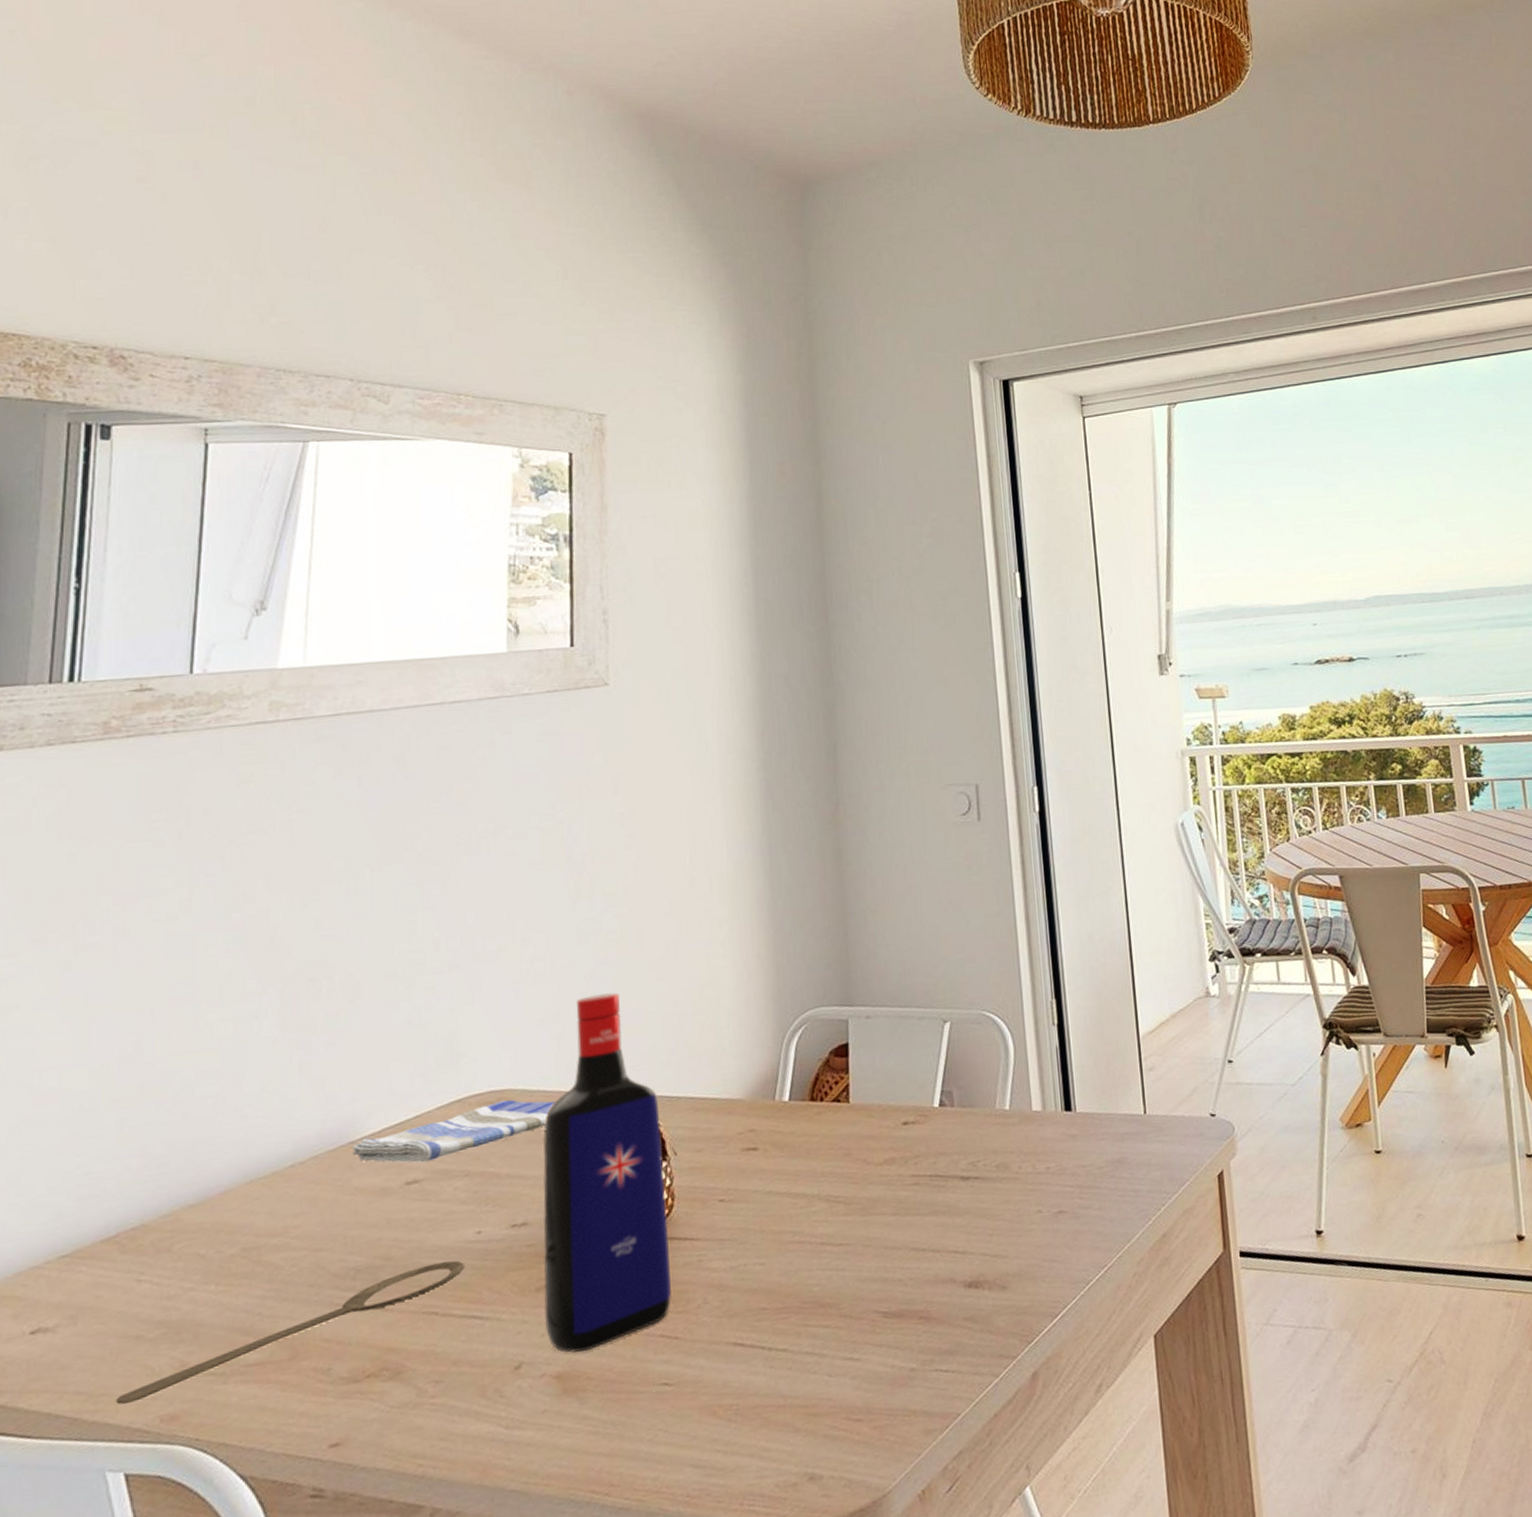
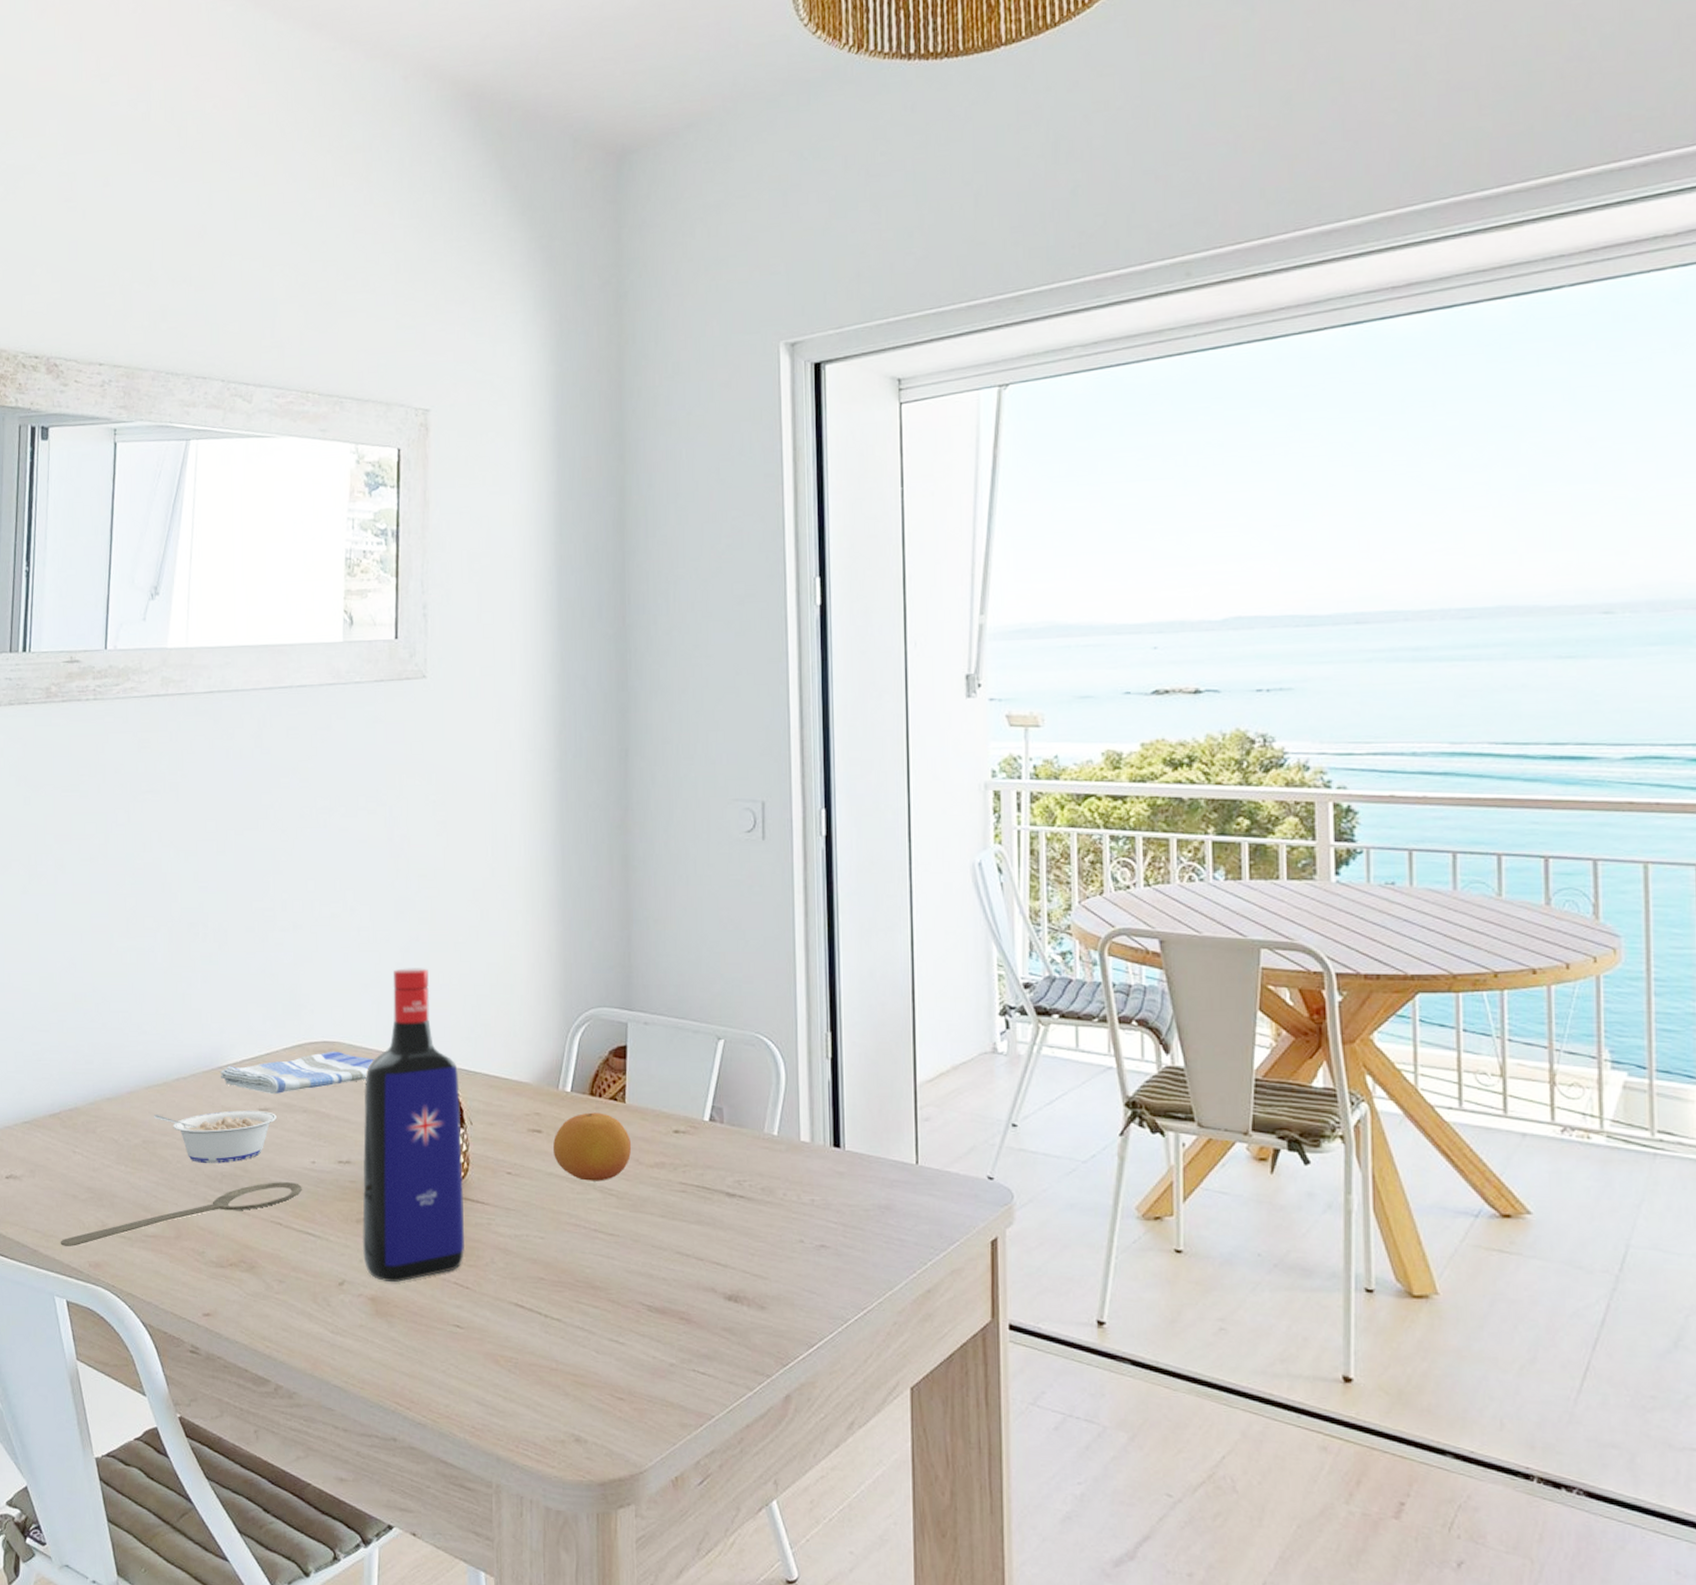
legume: none [257,1183,430,1262] -> present [153,1110,277,1164]
fruit: none [771,1117,859,1193] -> present [553,1112,632,1182]

